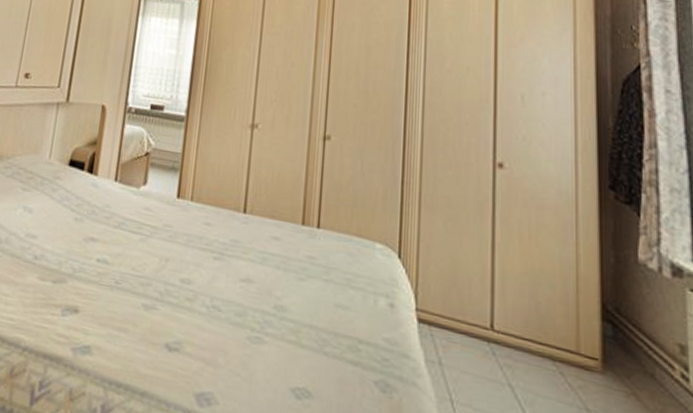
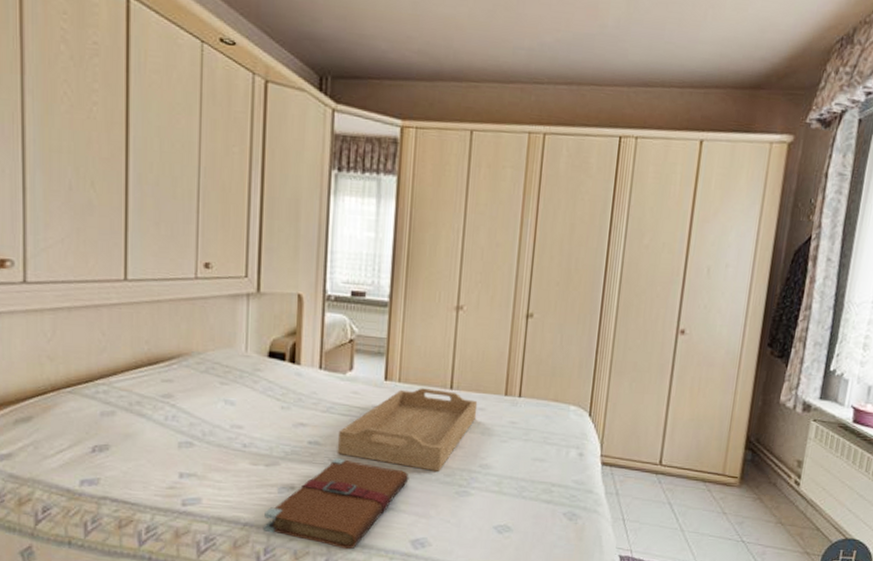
book: none [41,280,197,396] -> present [262,457,409,550]
serving tray: none [124,209,273,309] -> present [337,388,478,471]

